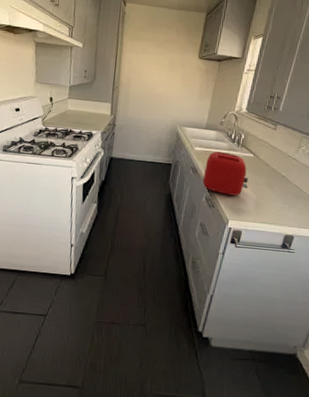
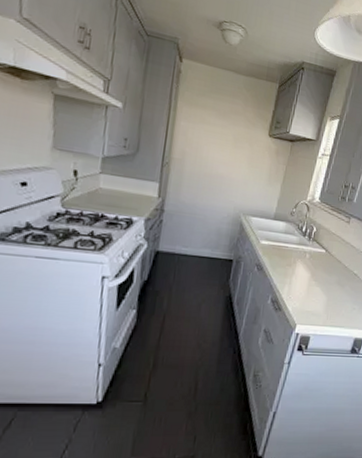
toaster: present [203,151,248,196] -> none [268,246,319,297]

